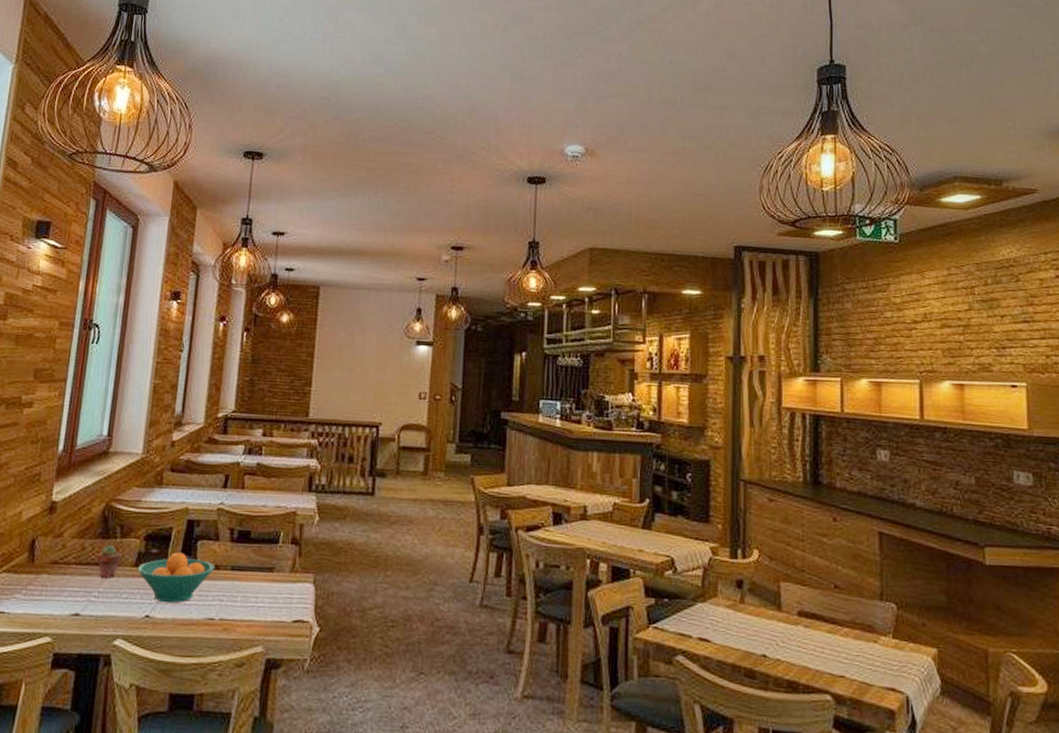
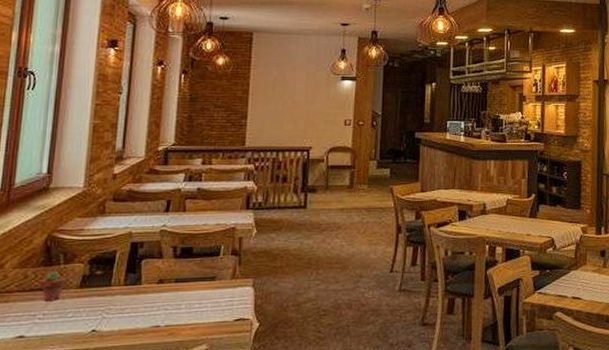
fruit bowl: present [137,552,214,603] -> none [82,271,159,317]

